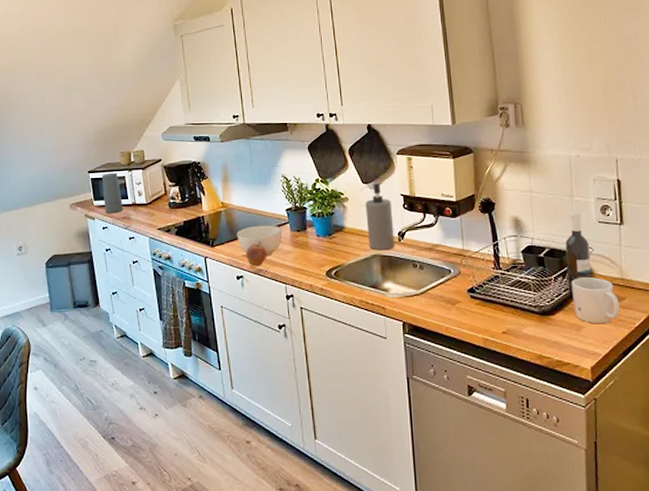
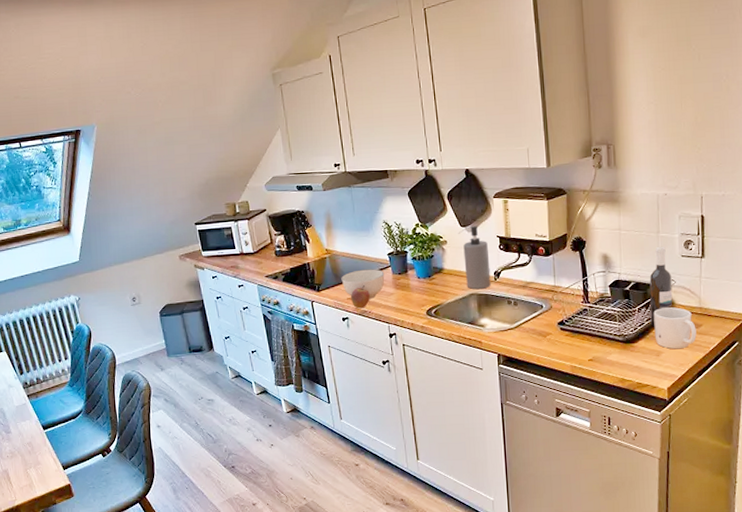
canister: present [101,172,124,214] -> none [208,223,232,264]

